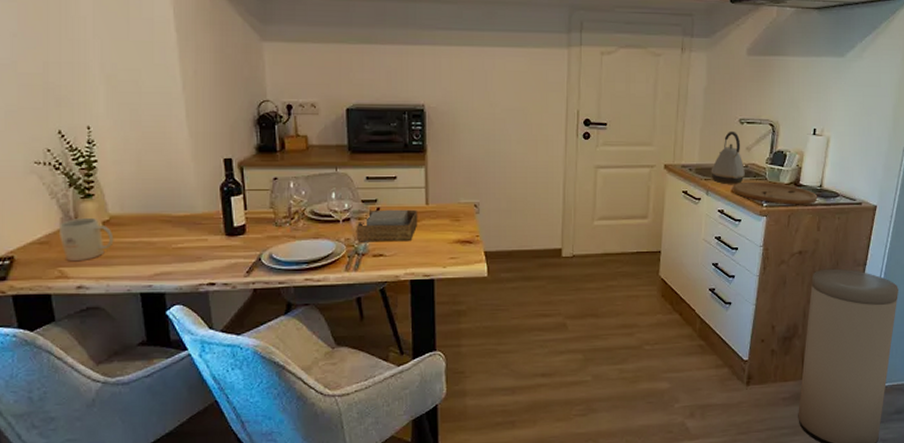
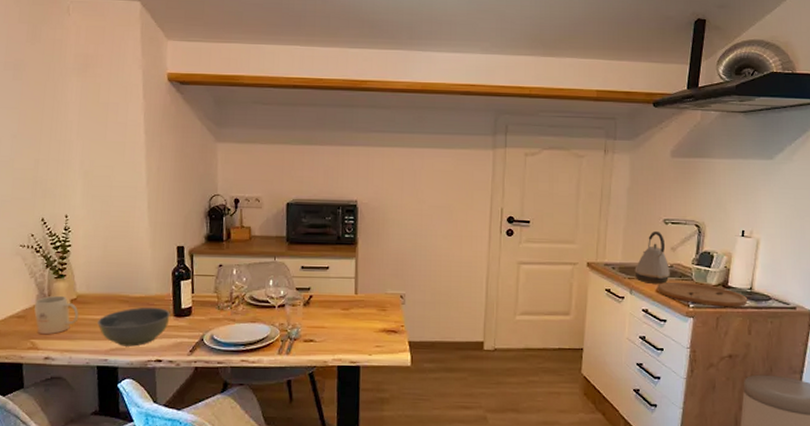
bowl: none [137,226,221,270] -> present [97,307,170,347]
napkin holder: present [356,209,418,242] -> none [289,297,348,328]

